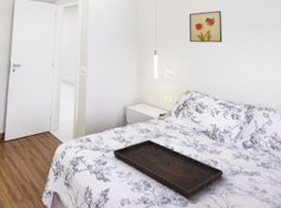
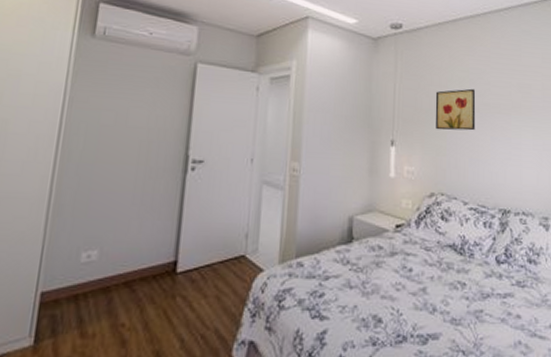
serving tray: present [113,140,224,199] -> none [333,260,473,334]

